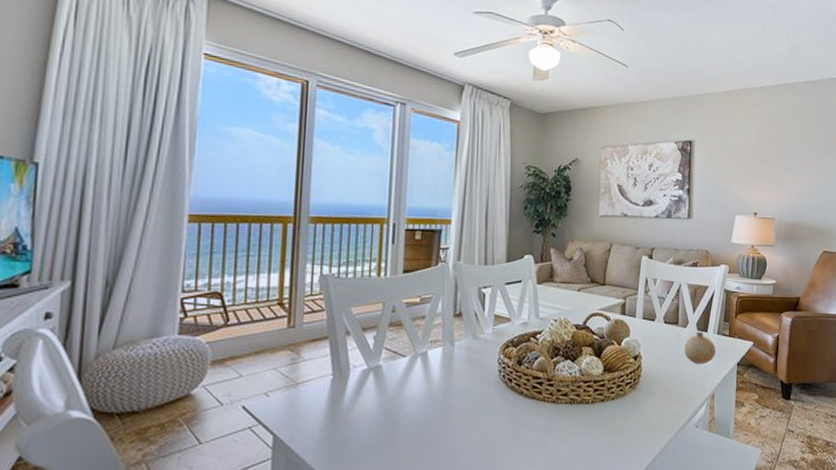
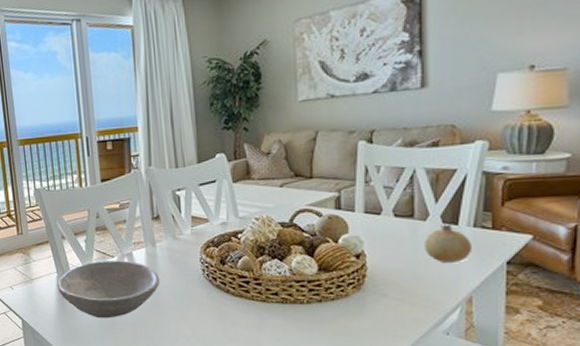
bowl: none [331,360,454,429] -> present [57,260,160,318]

